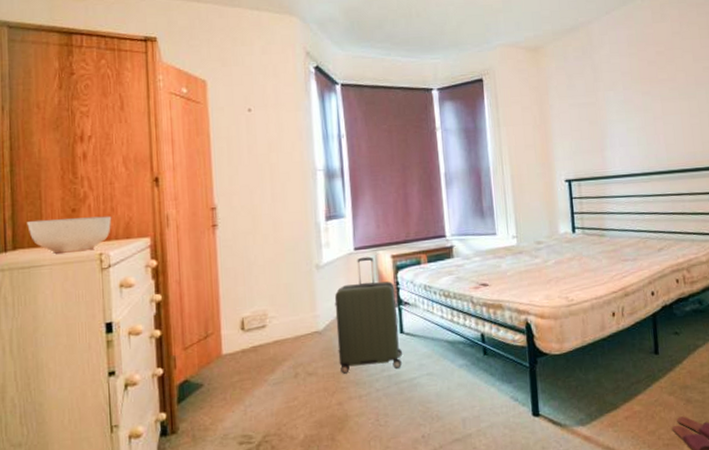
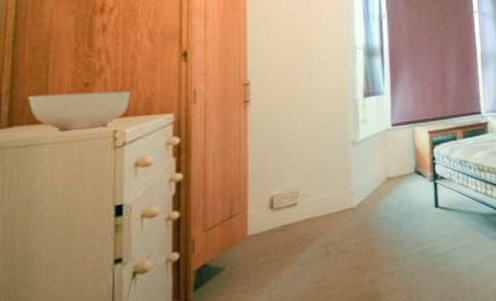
suitcase: present [334,256,402,374] -> none [370,132,437,251]

